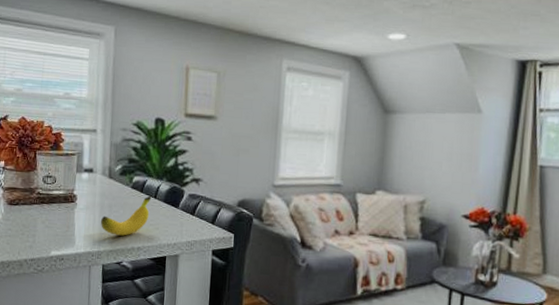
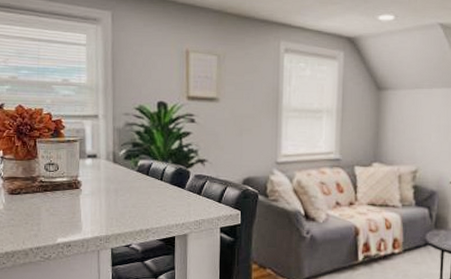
banana: present [101,195,152,236] -> none [108,178,158,219]

